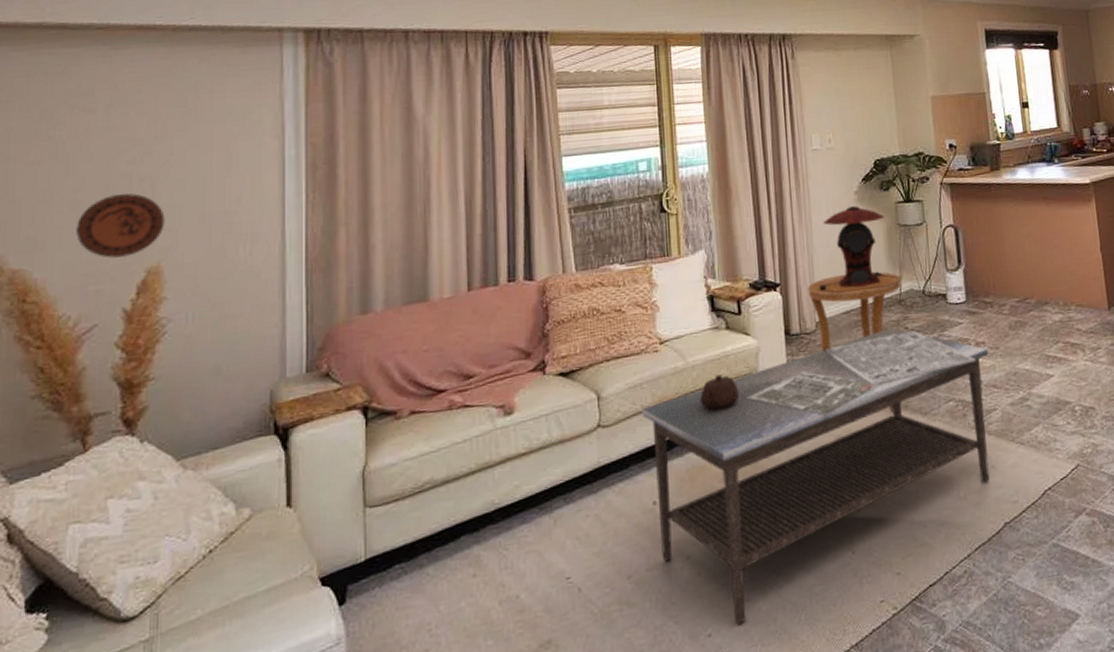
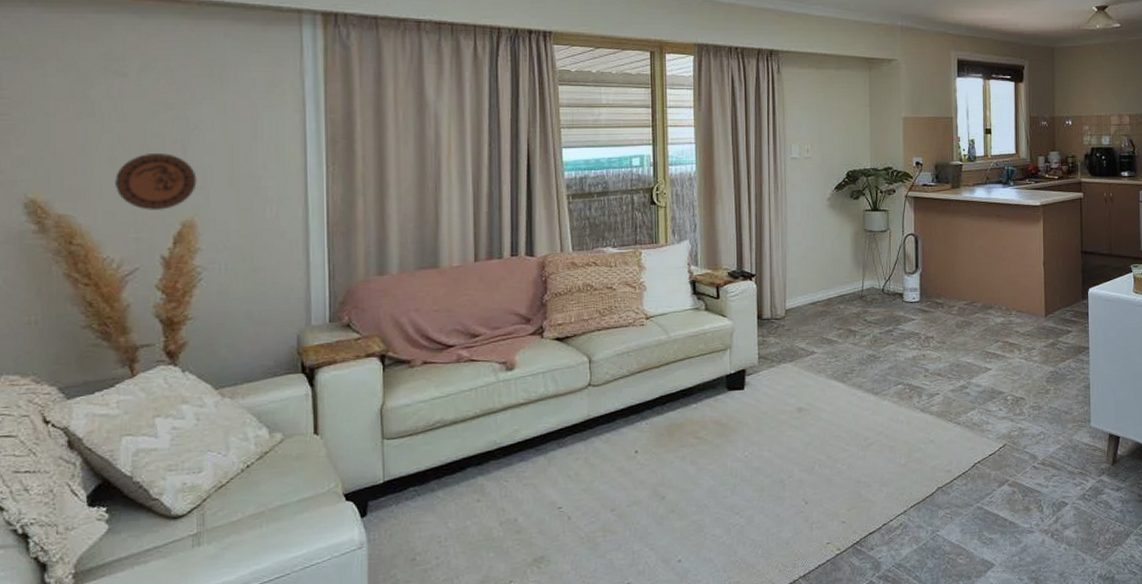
coffee table: present [641,328,990,624] -> none [627,319,937,554]
side table: present [808,272,901,411] -> none [780,270,863,389]
table lamp: present [819,205,902,293] -> none [790,210,864,286]

